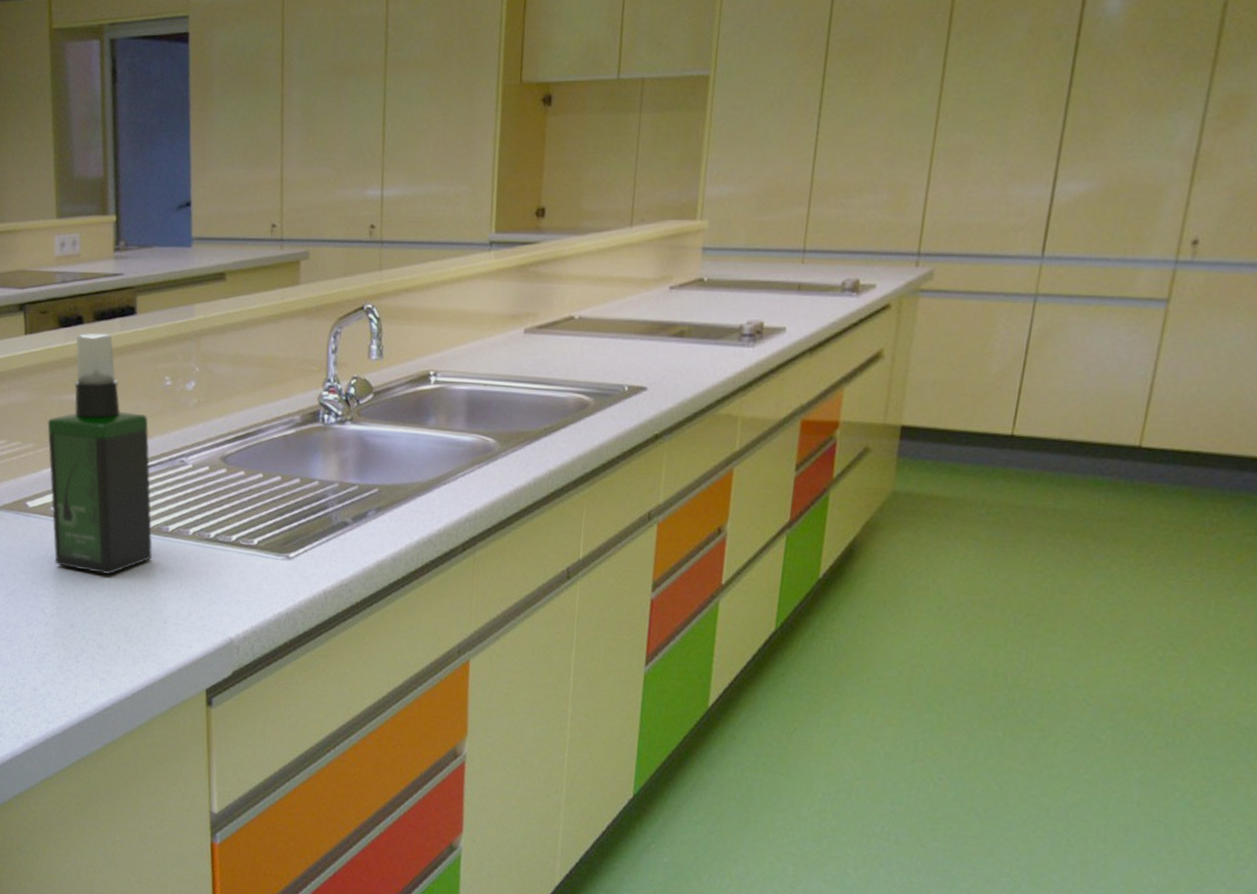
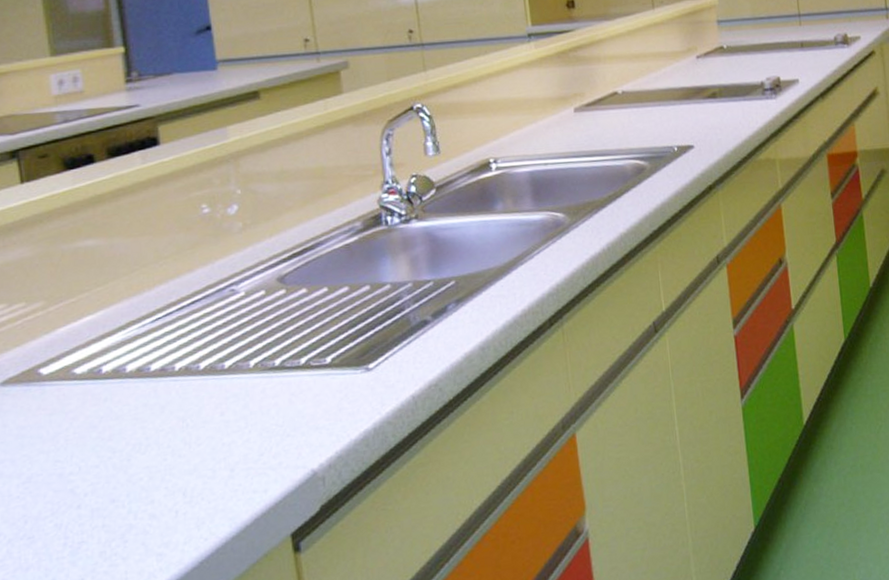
spray bottle: present [47,333,153,575] -> none [59,169,208,436]

